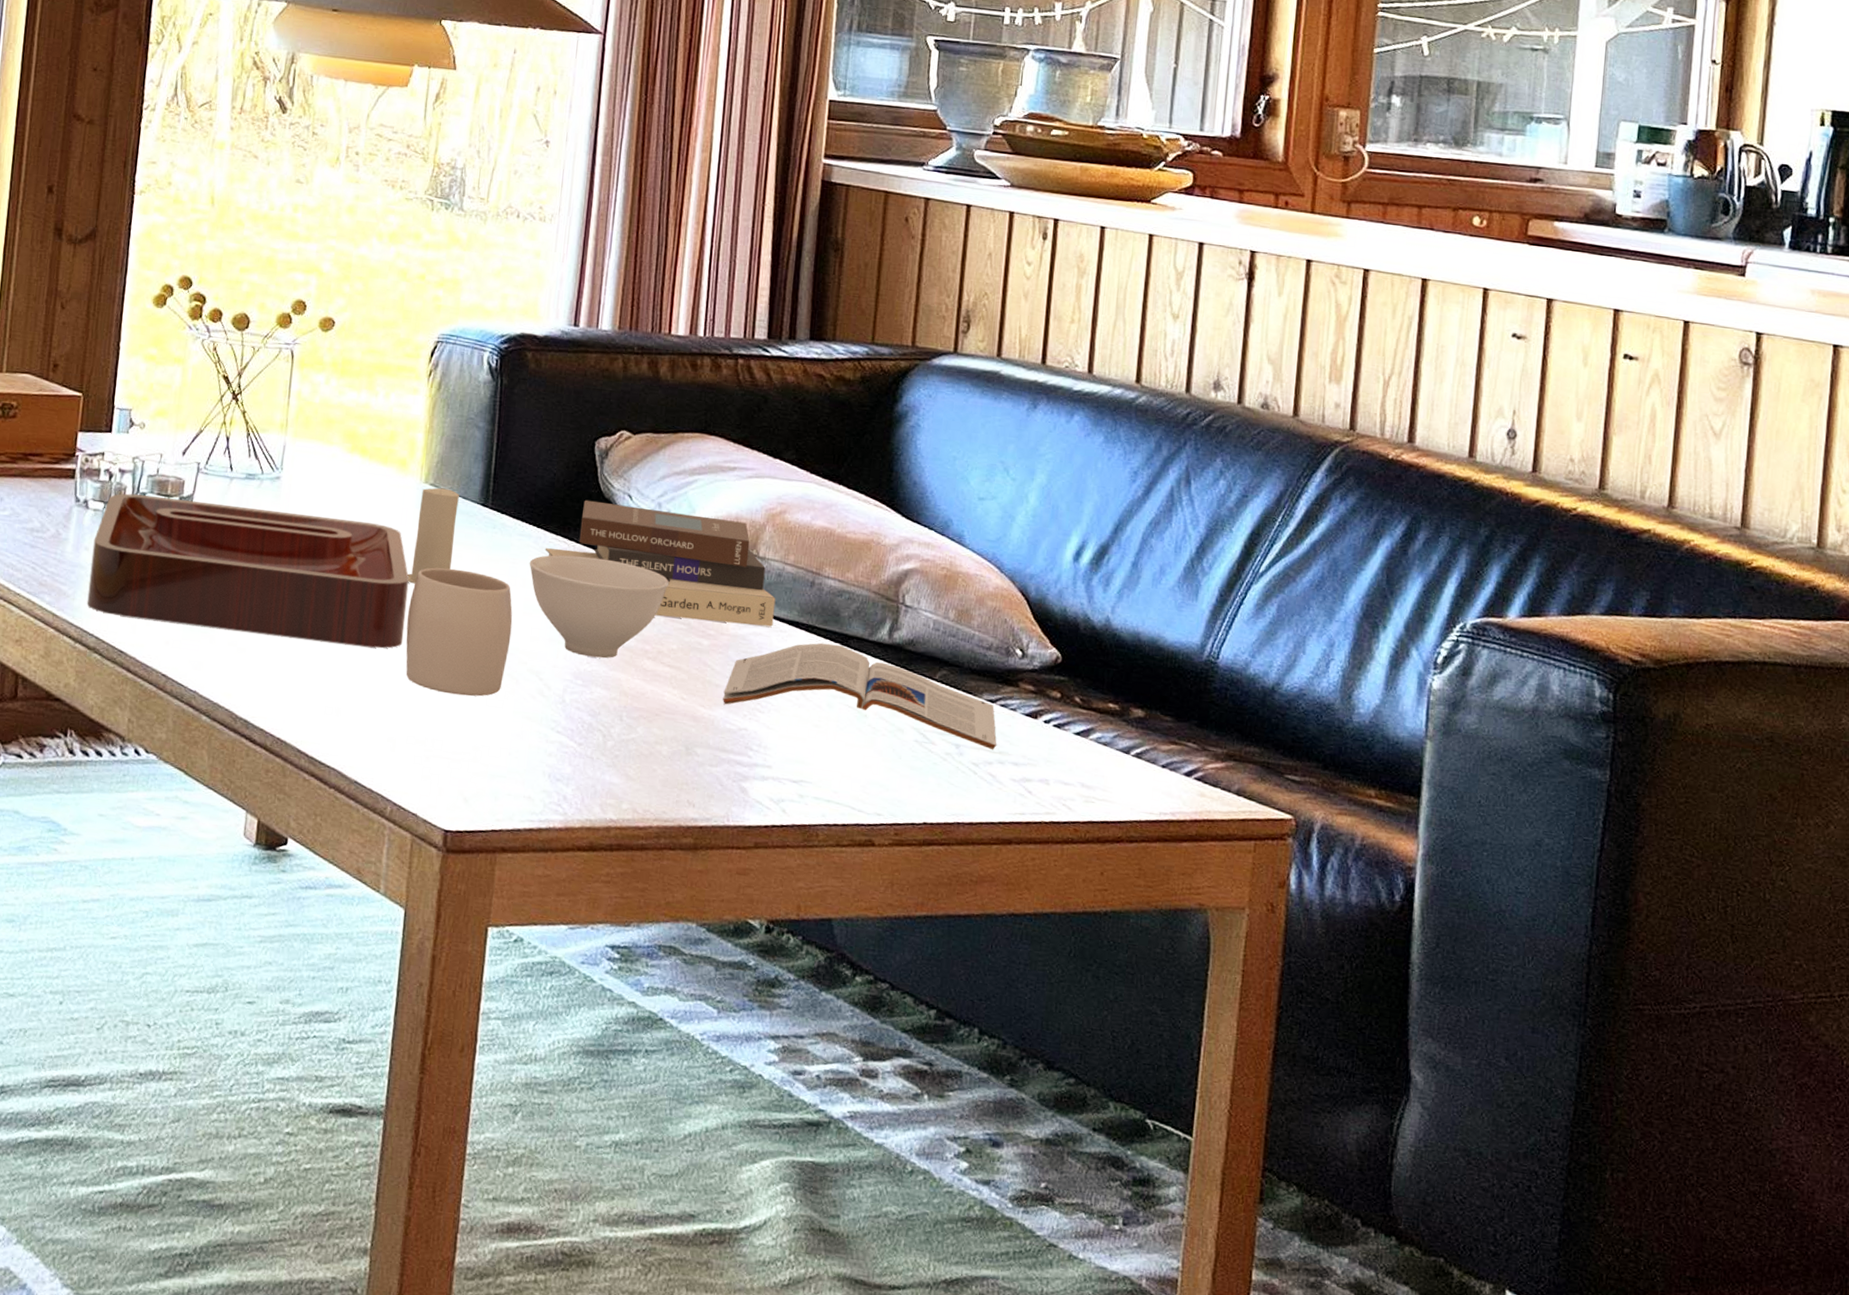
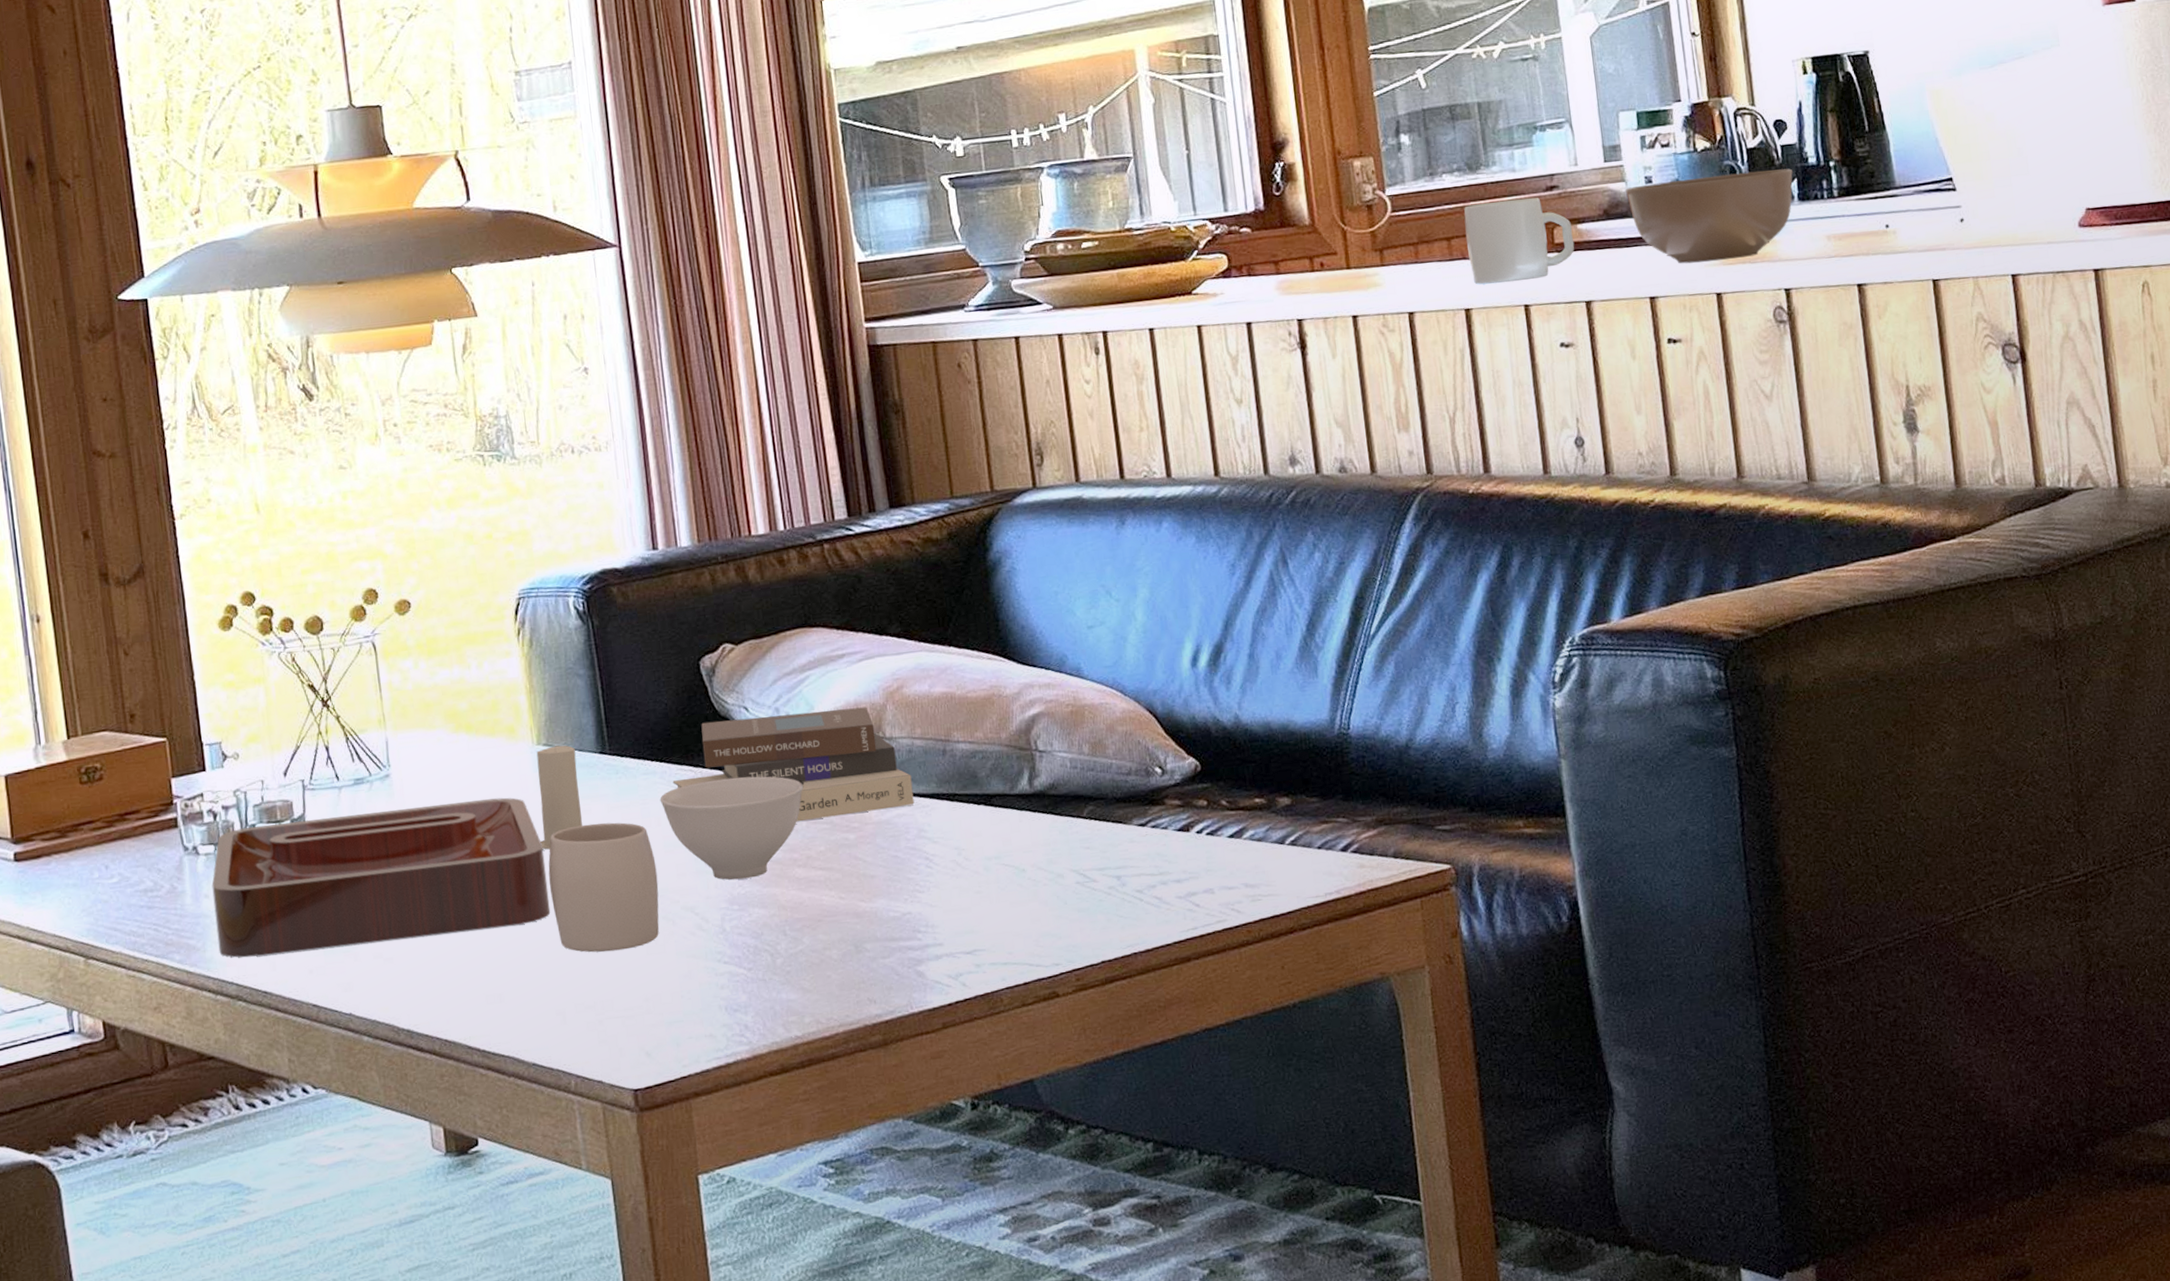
magazine: present [723,642,997,751] -> none [880,806,1156,894]
mug: none [1436,178,1549,266] -> present [1464,197,1575,285]
bowl: none [1610,197,1789,293] -> present [1625,168,1793,264]

